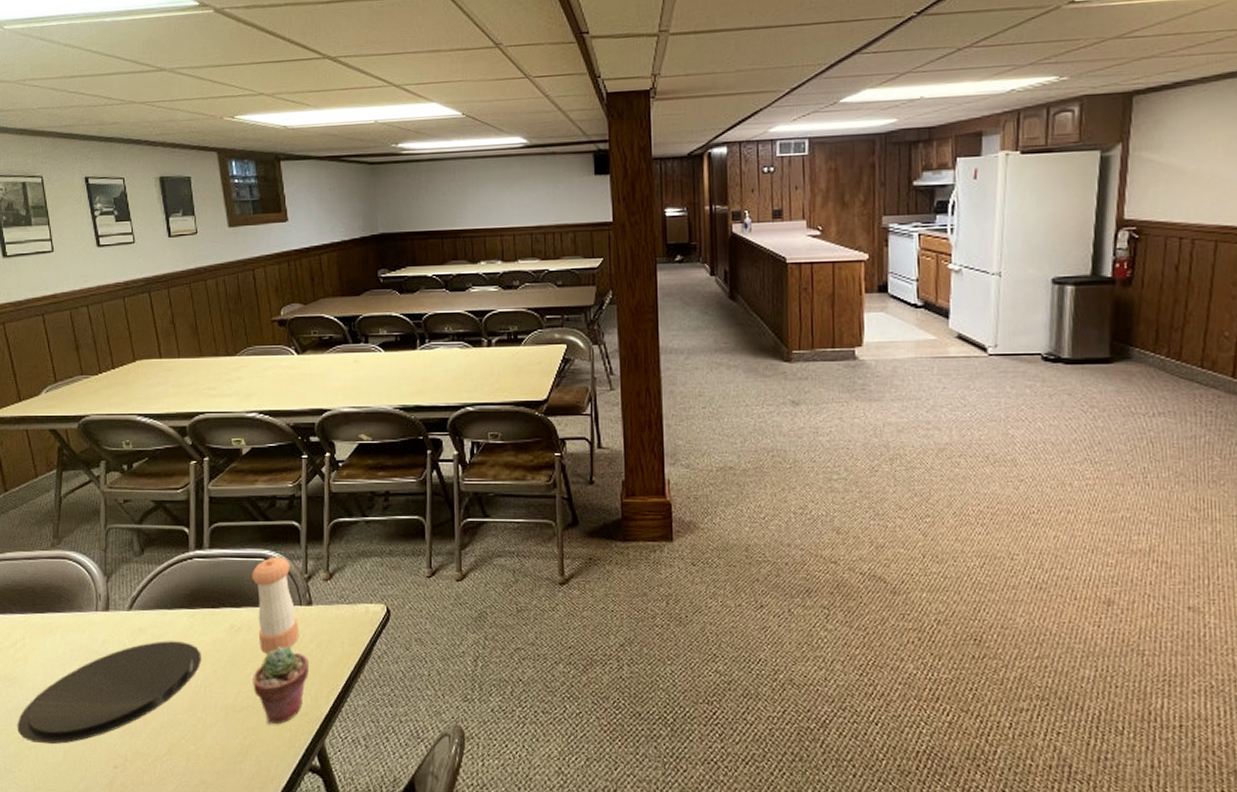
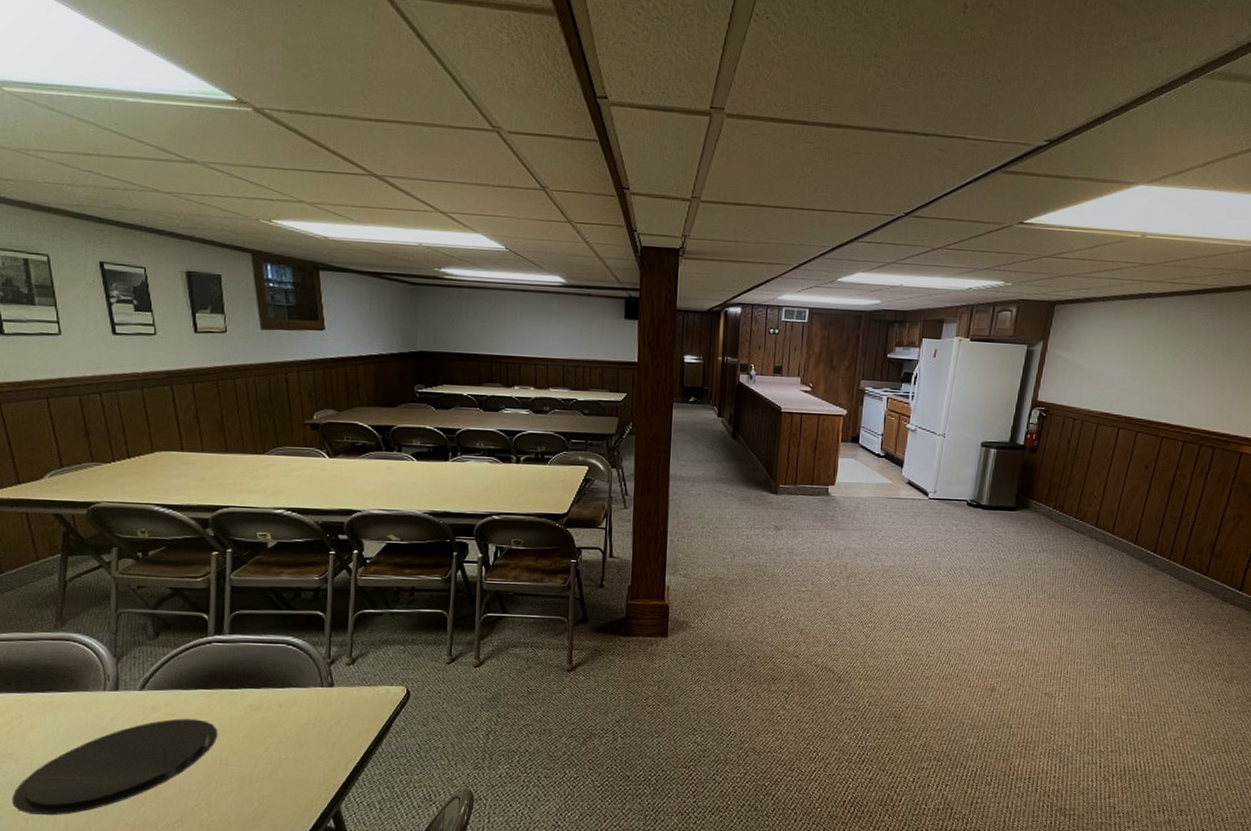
pepper shaker: present [252,556,300,654] -> none [273,642,320,730]
potted succulent: present [253,647,309,724] -> none [270,724,328,792]

